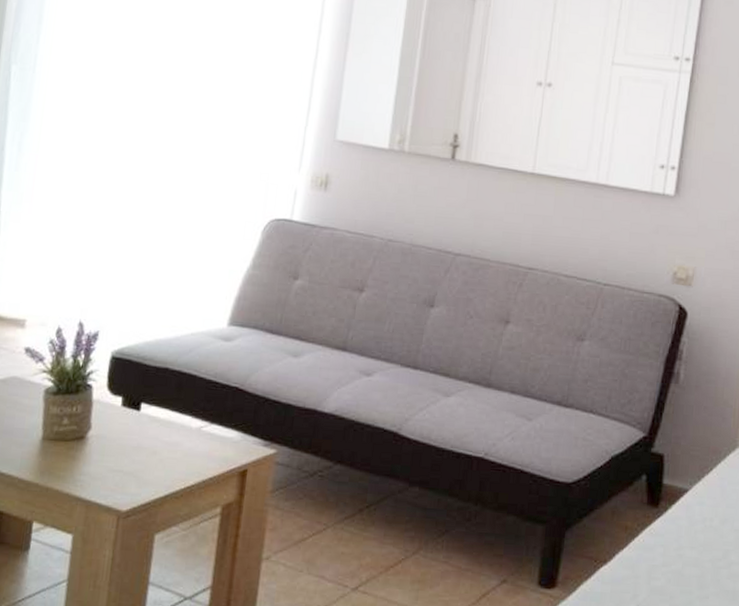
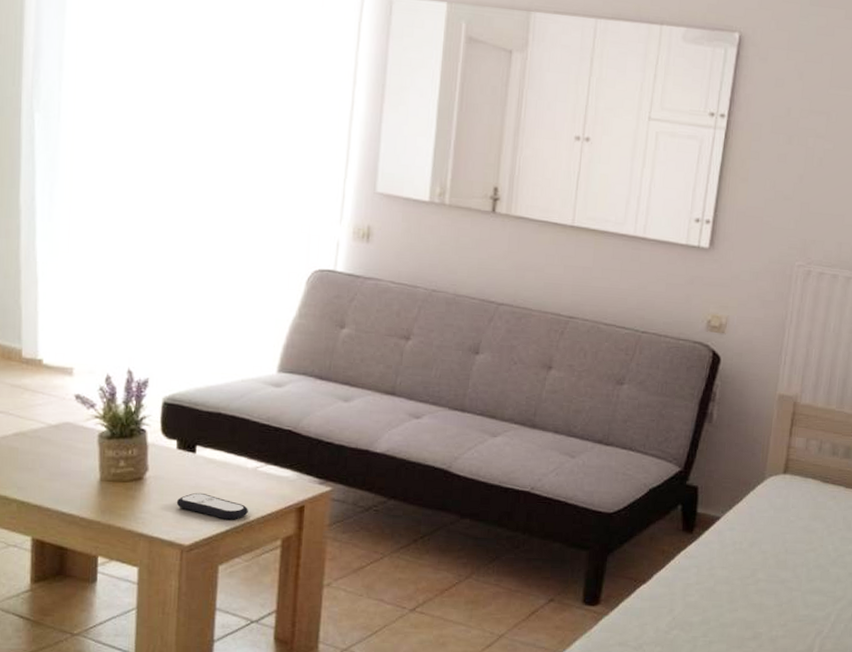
remote control: none [116,453,189,484] -> present [176,492,248,520]

